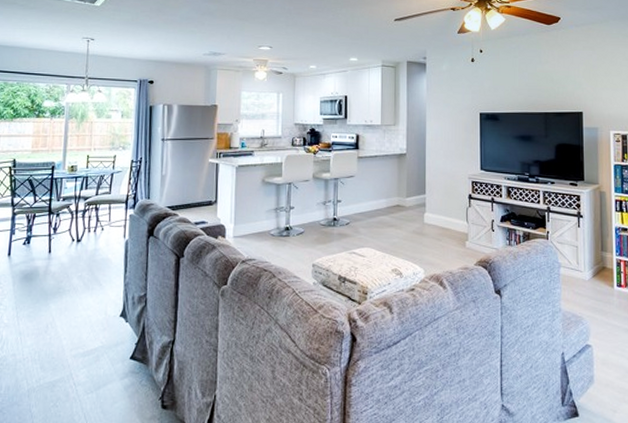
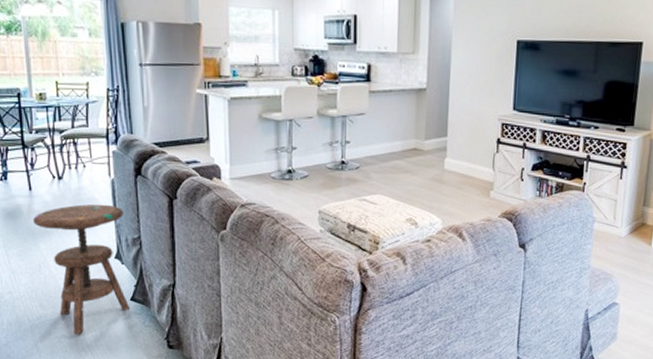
side table: none [48,264,133,398] -> present [33,204,131,335]

